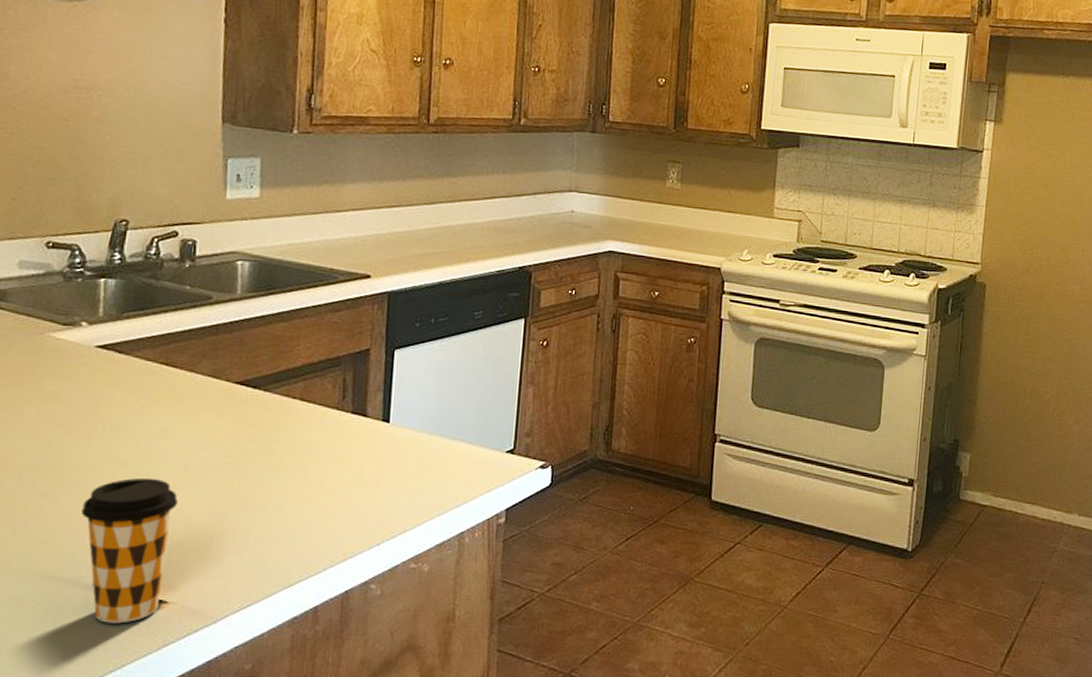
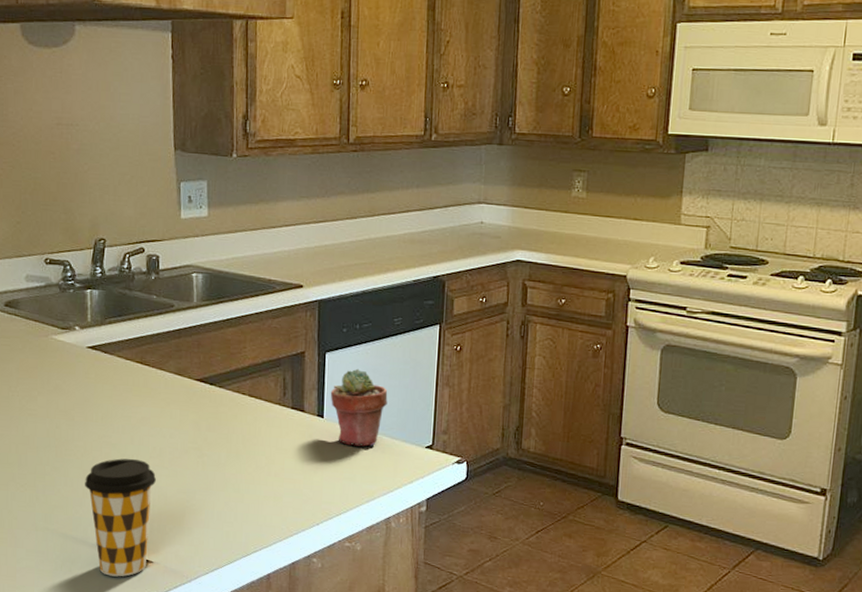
potted succulent: none [398,366,465,454] -> present [330,368,388,447]

